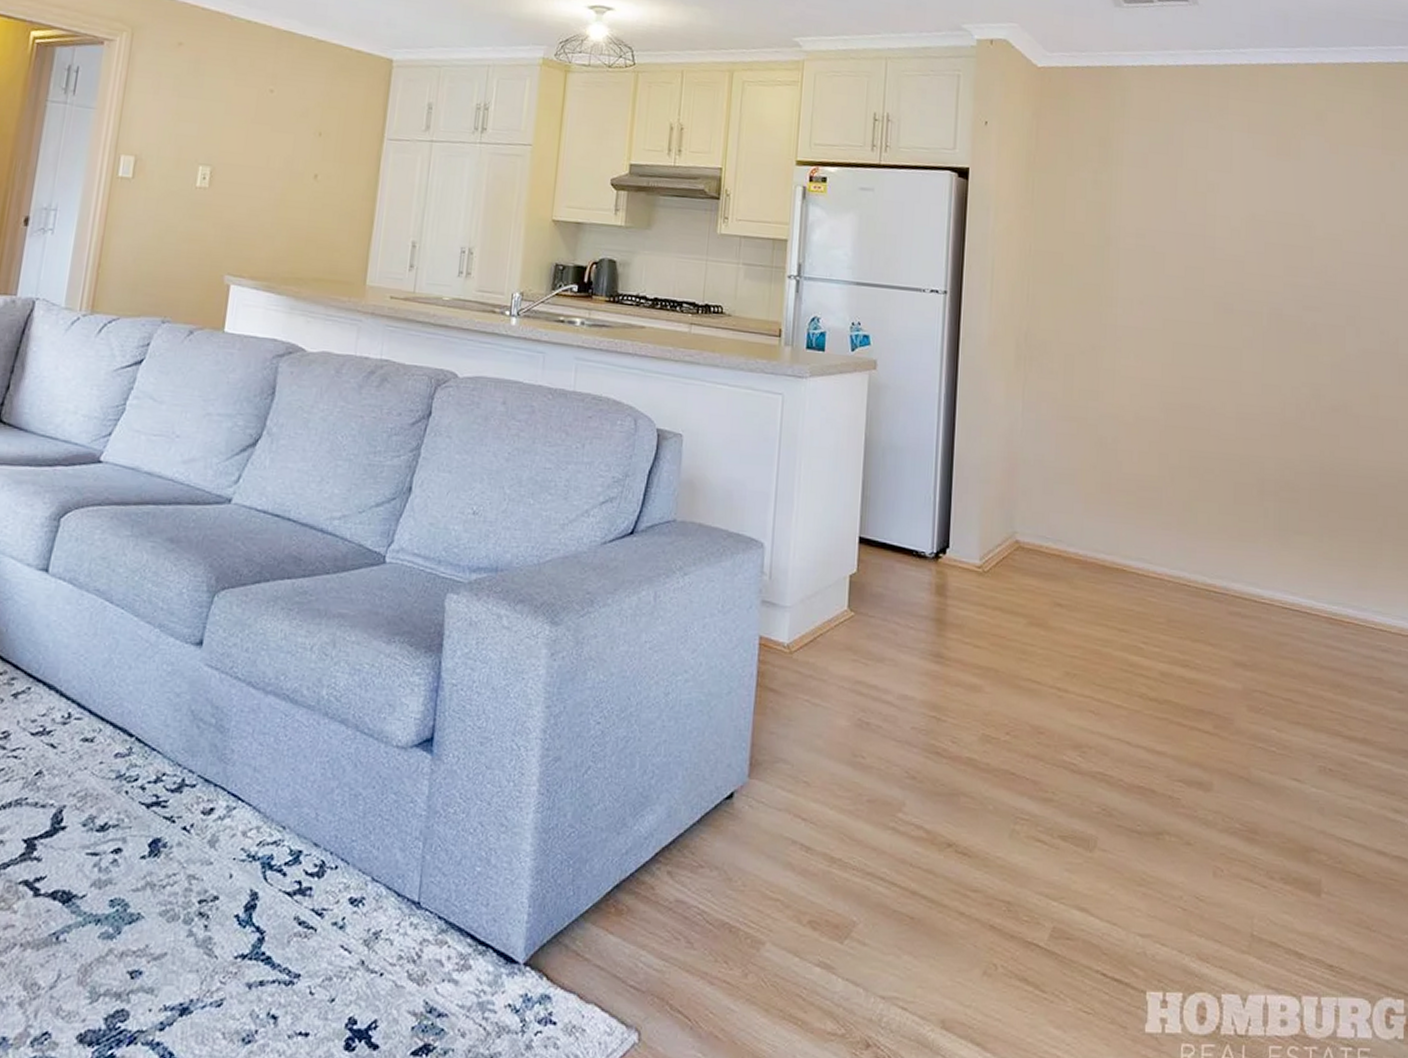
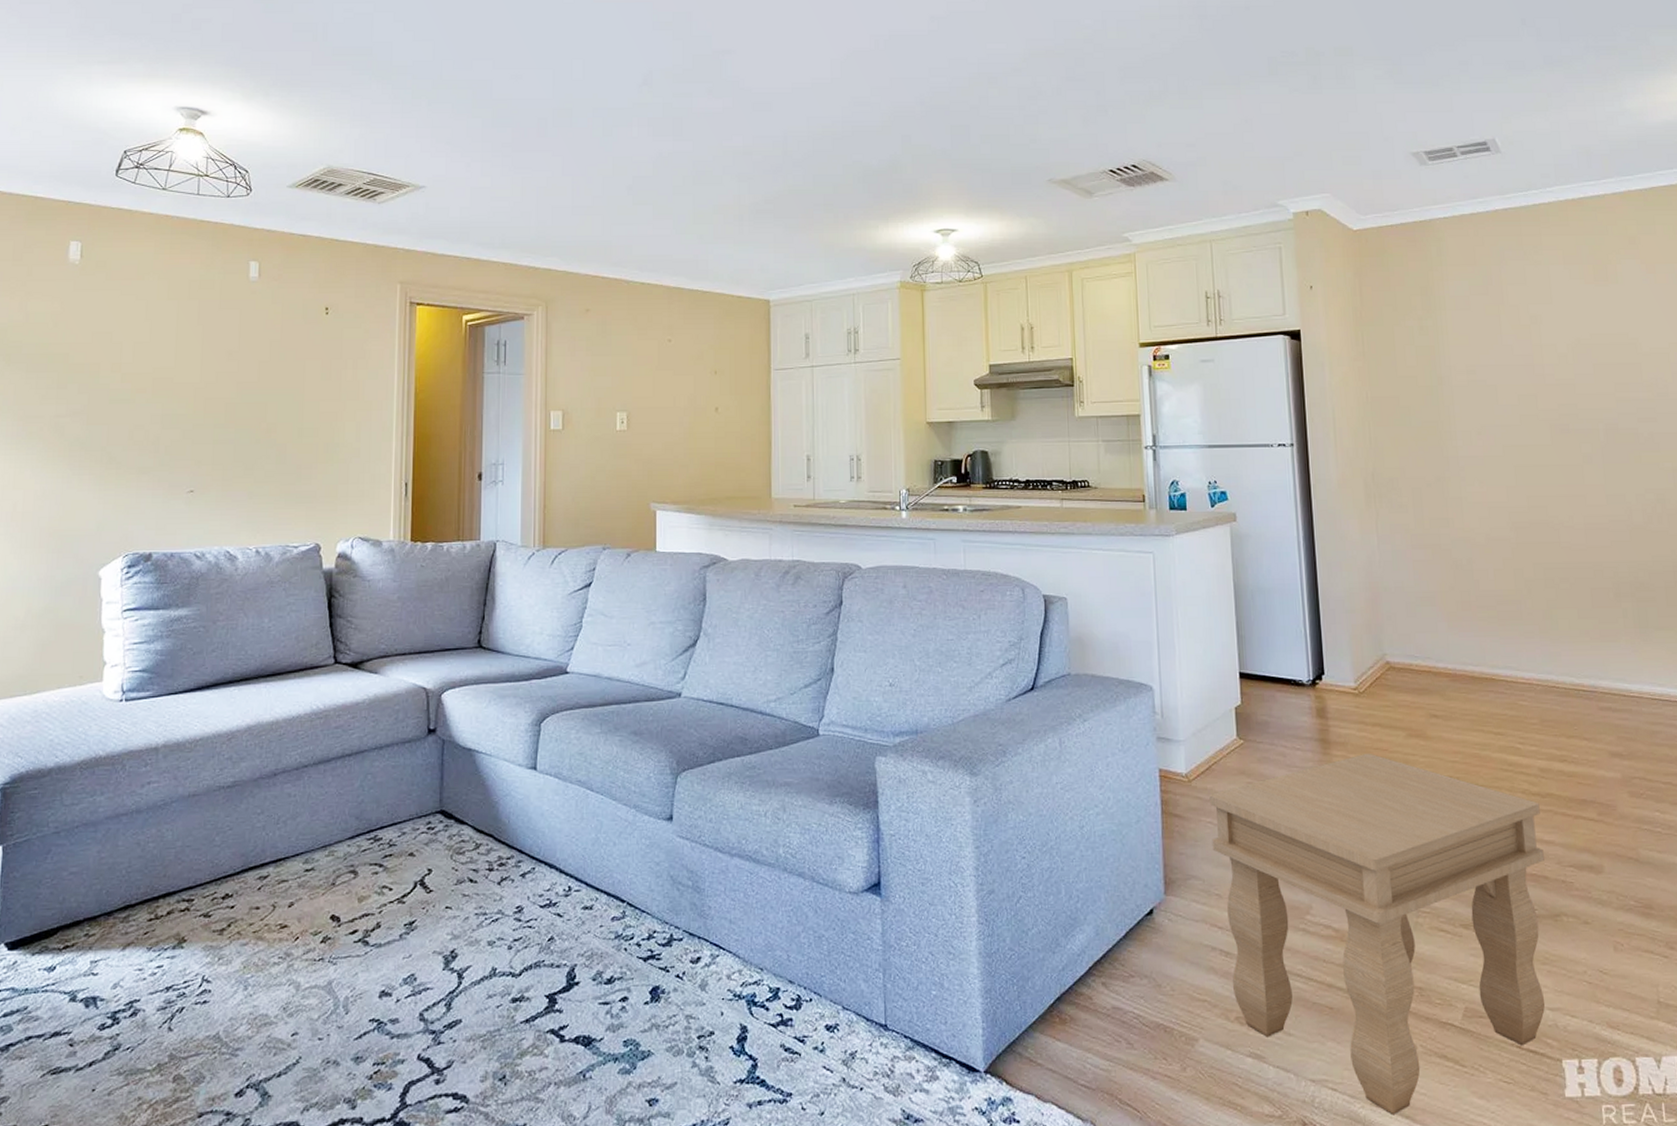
side table: none [806,639,1156,1040] -> present [1209,754,1545,1114]

